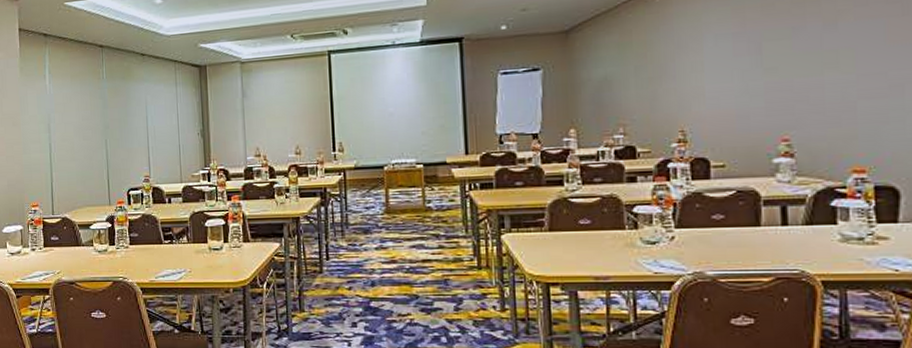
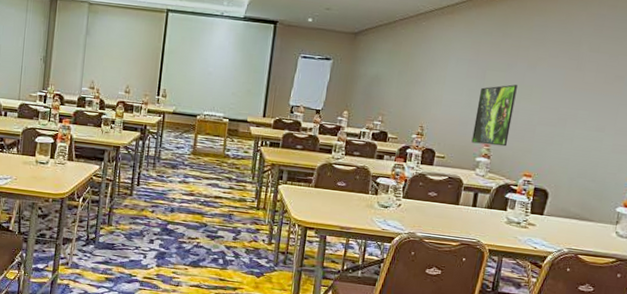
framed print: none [758,53,817,140] -> present [471,84,518,147]

